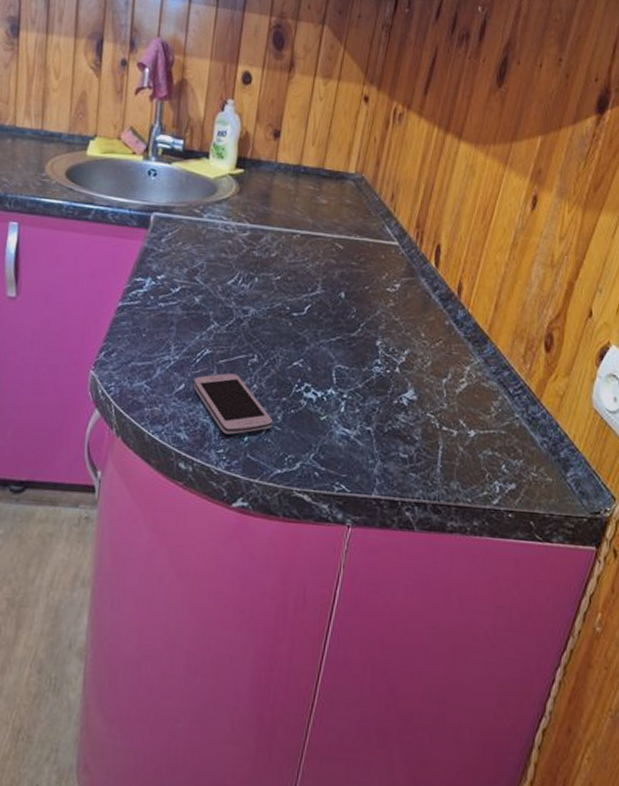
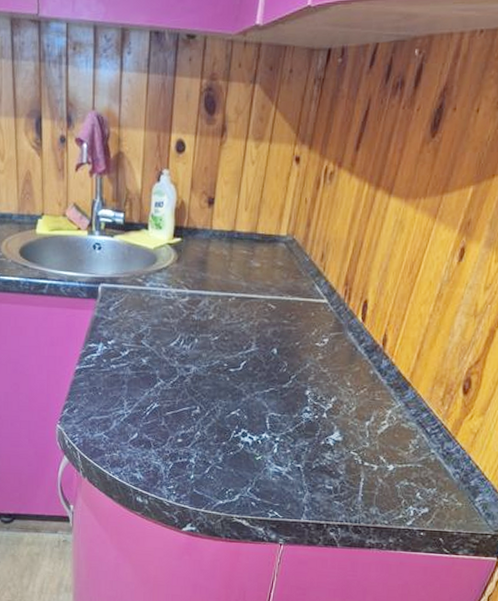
smartphone: present [193,373,273,435] -> none [144,423,214,474]

